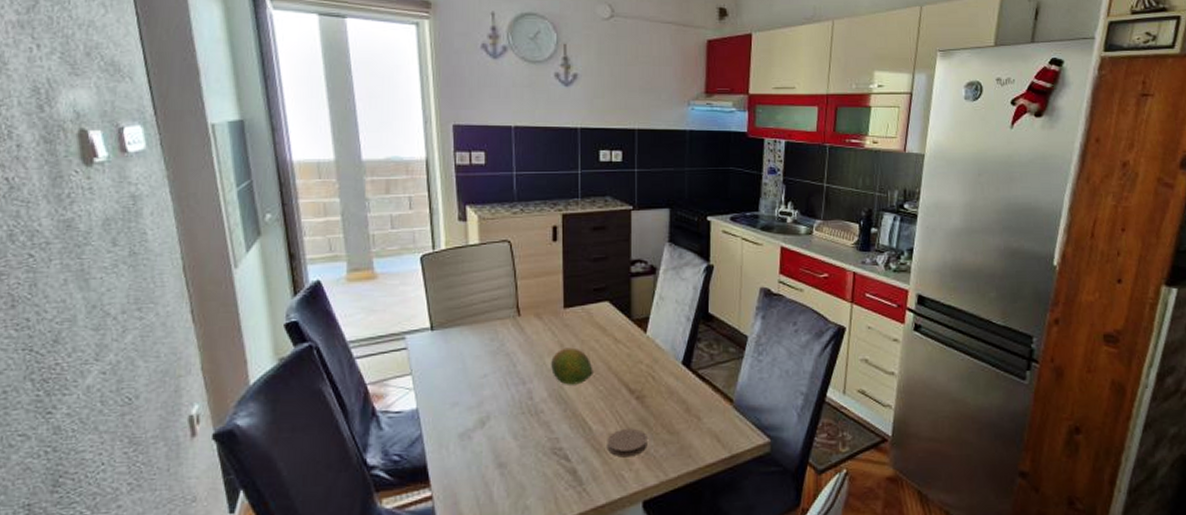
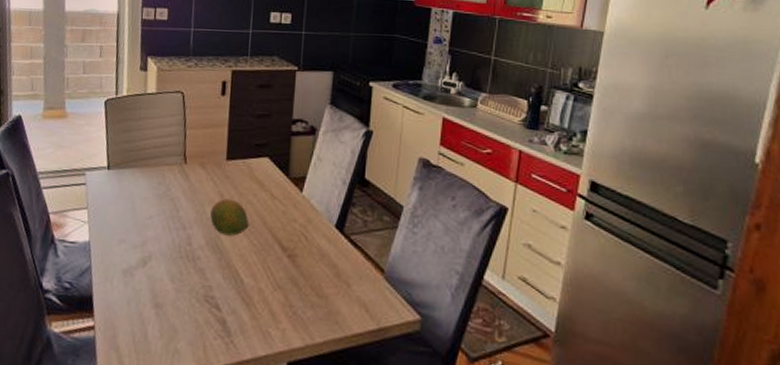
coaster: present [607,428,647,457] -> none [256,285,296,315]

